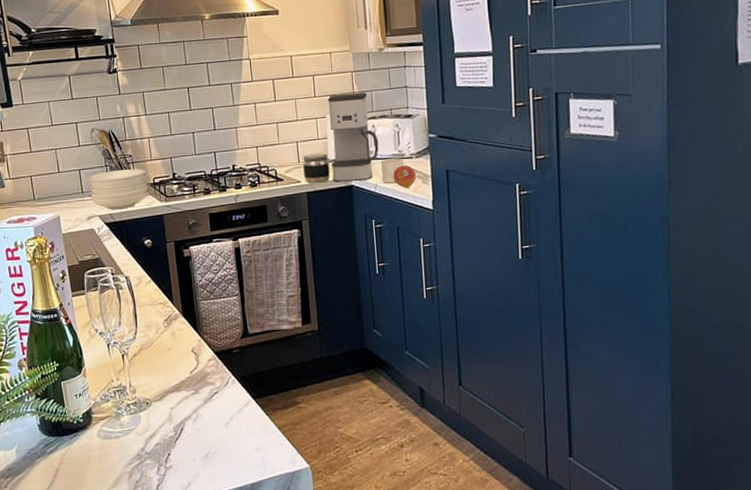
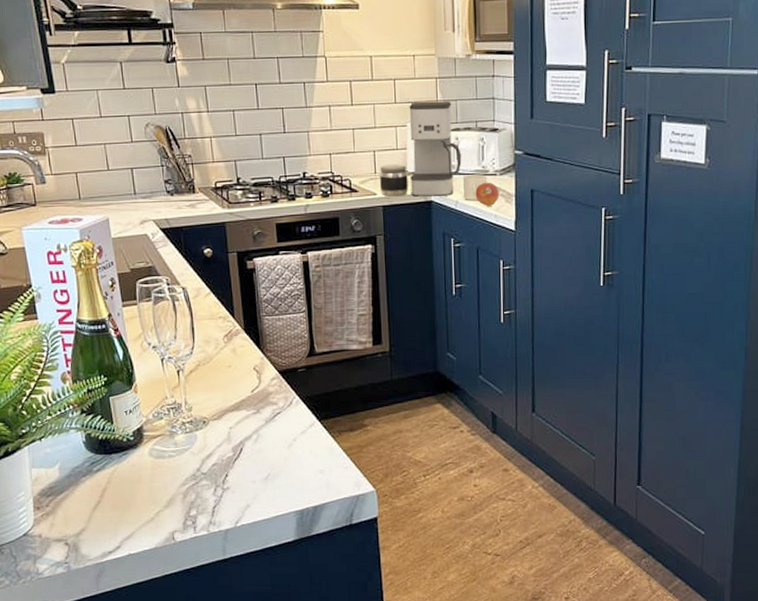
bowl: present [88,168,148,210] -> none [141,171,209,215]

